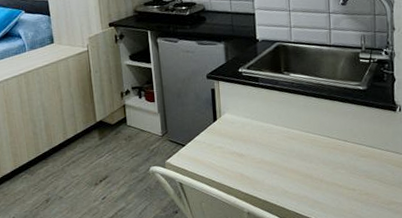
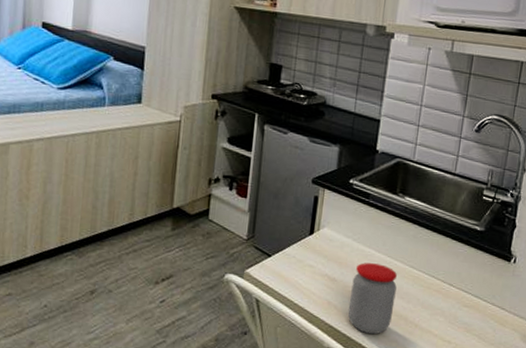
jar: none [258,134,299,195] -> present [348,263,397,335]

